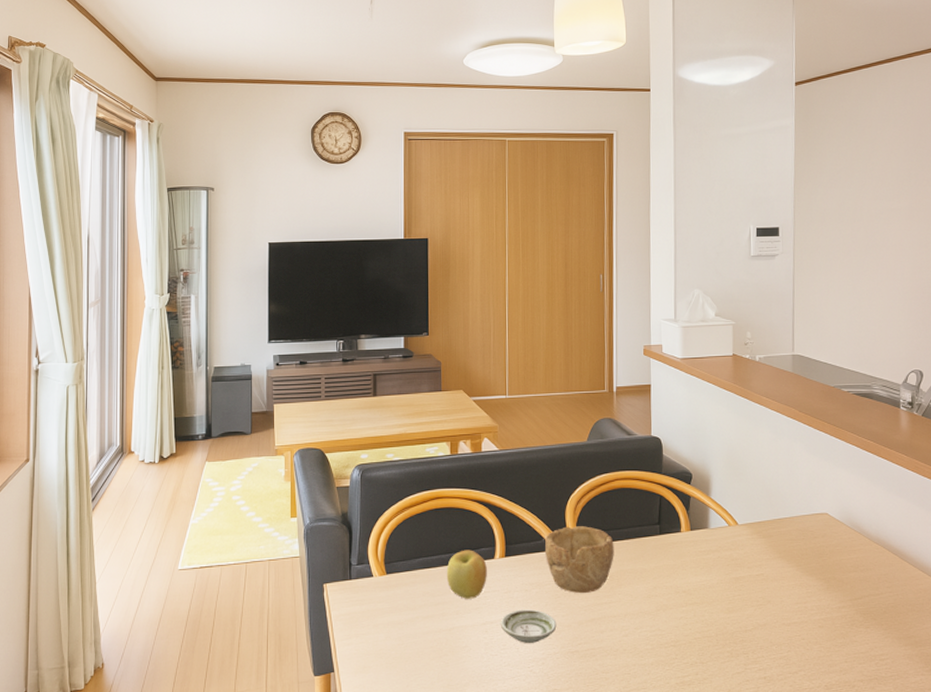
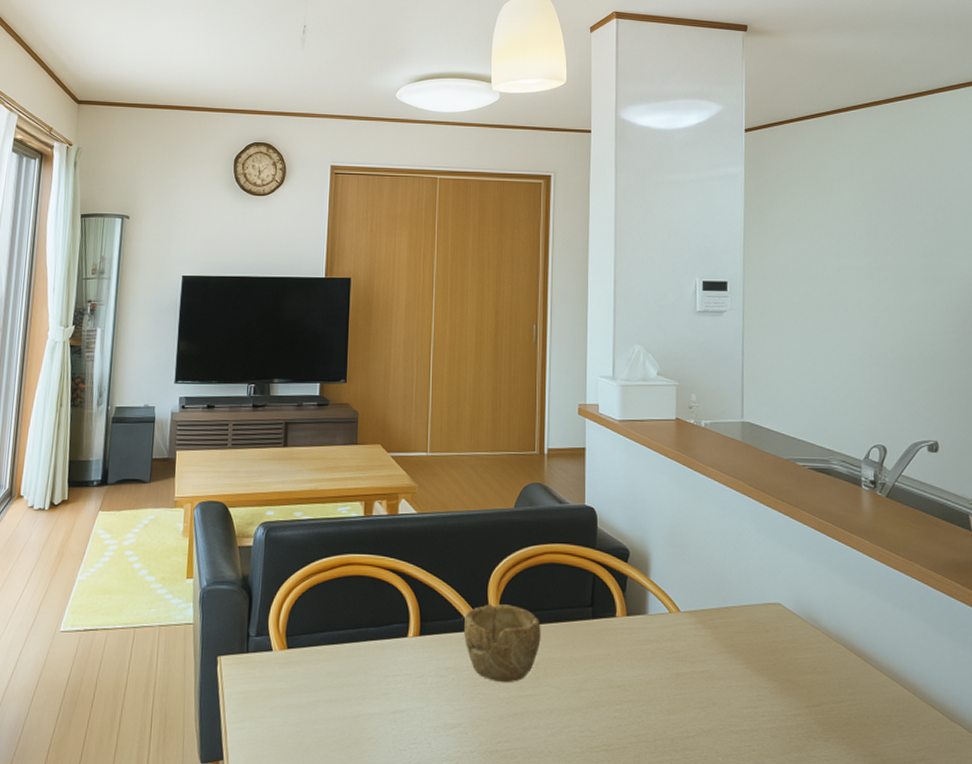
apple: present [446,550,487,599] -> none [353,625,399,683]
saucer: present [501,609,557,644] -> none [412,698,474,739]

